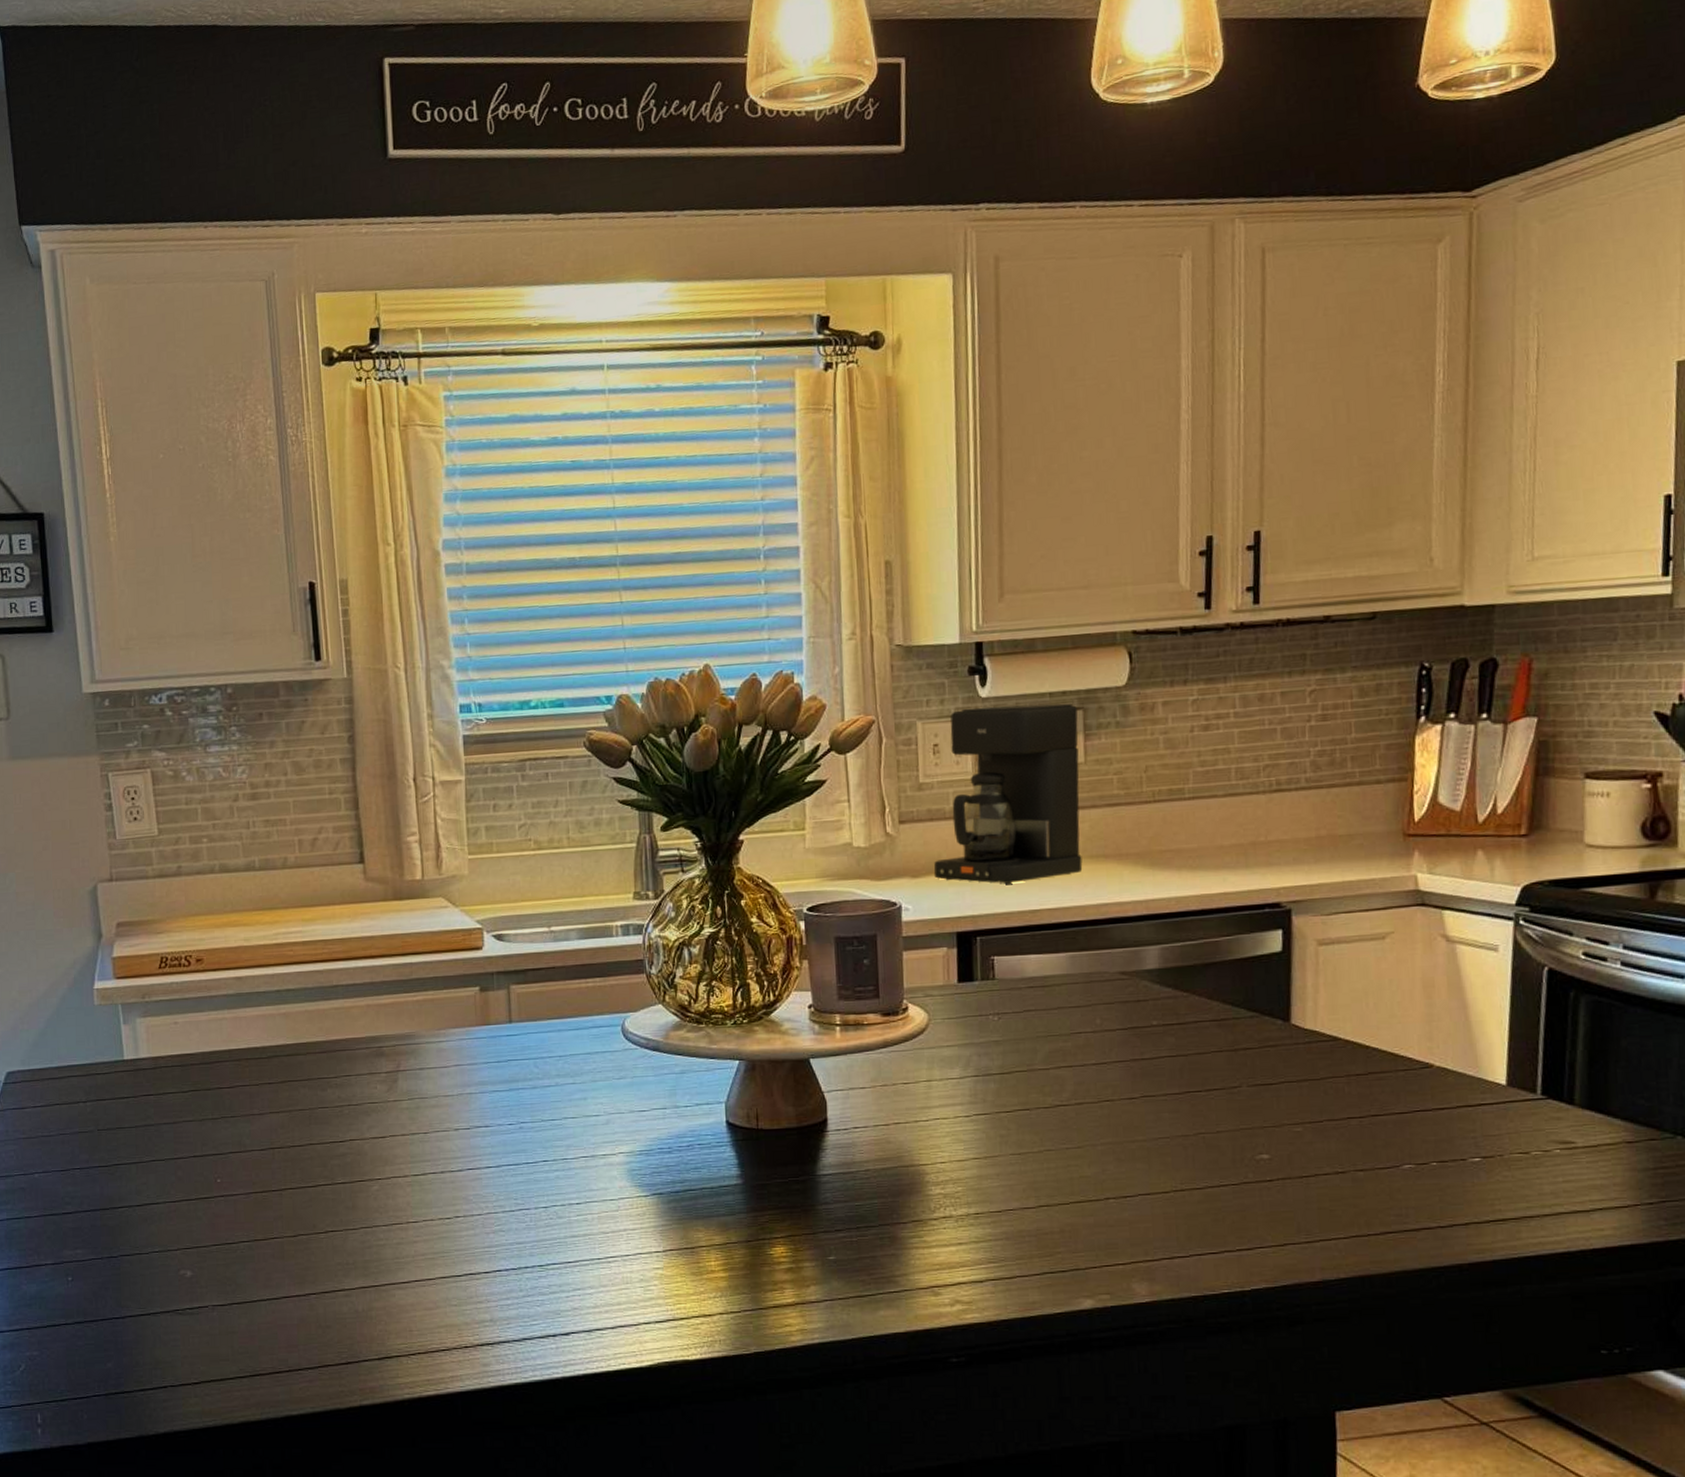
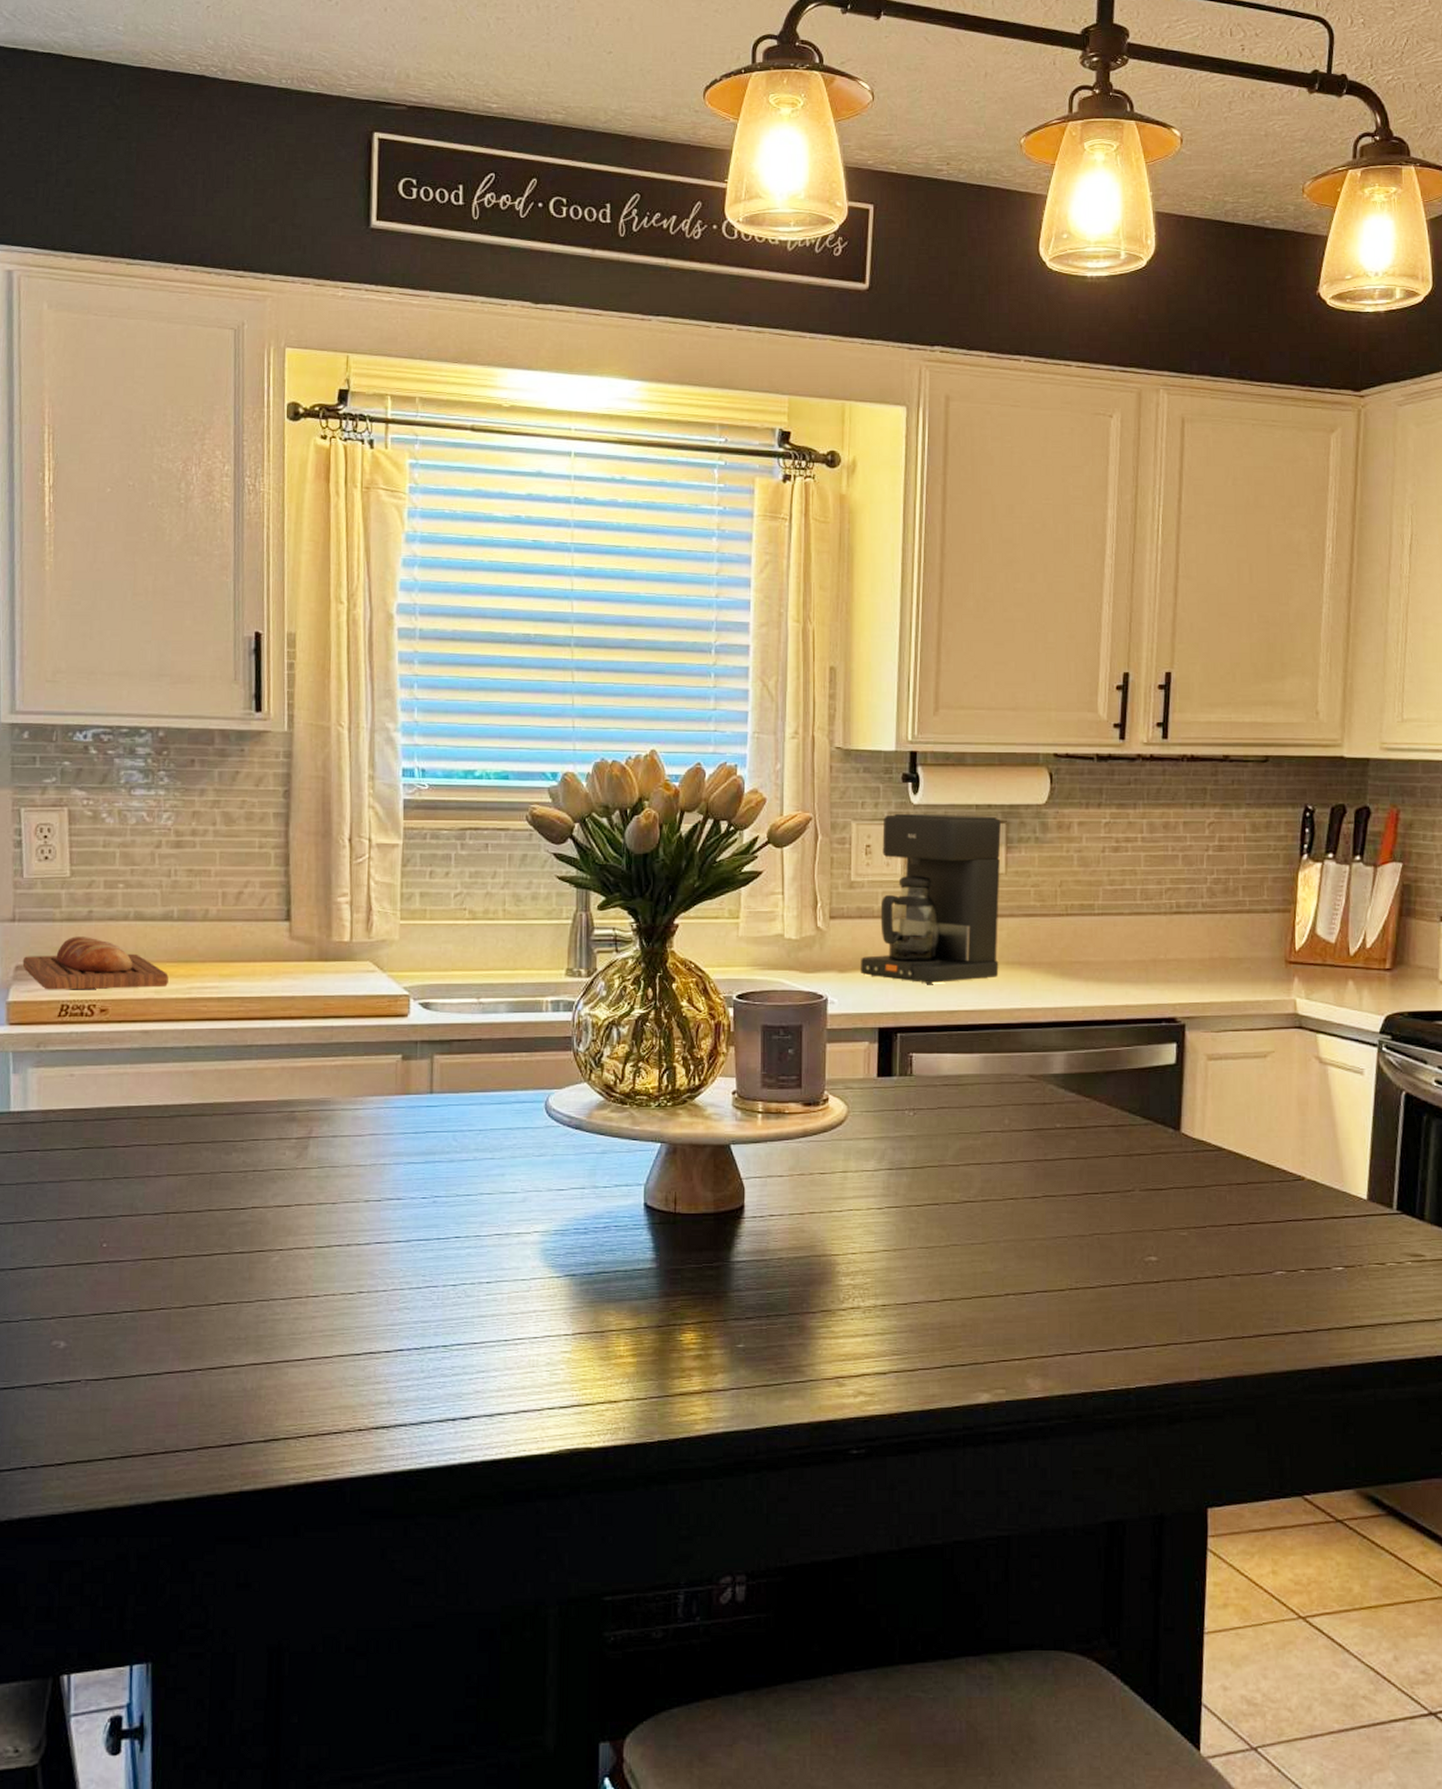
bread loaf: none [122,891,256,944] -> present [22,936,169,990]

